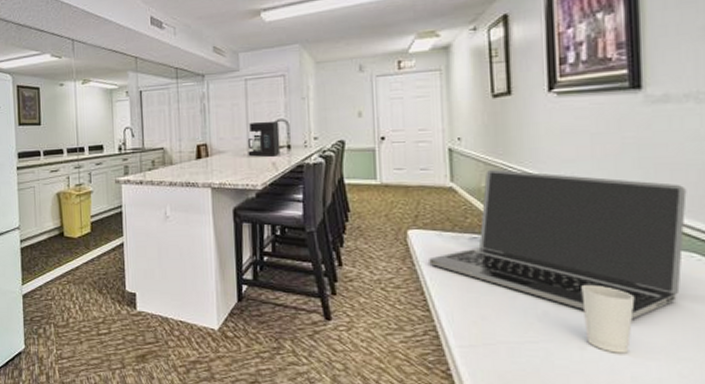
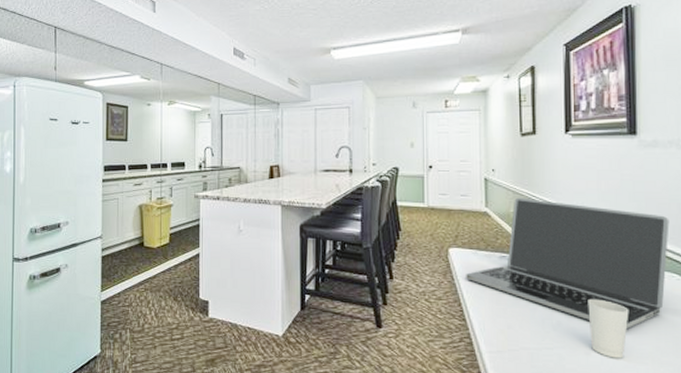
coffee maker: present [247,121,281,157] -> none [315,147,343,179]

